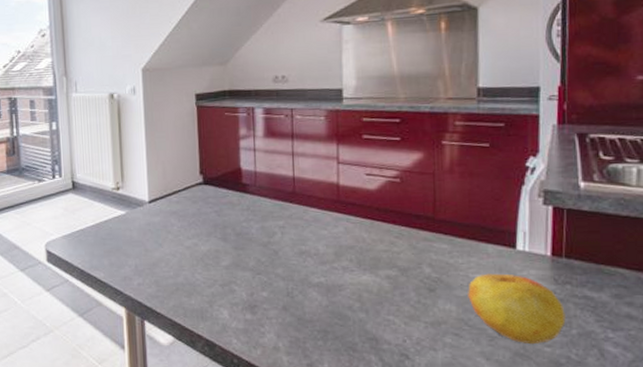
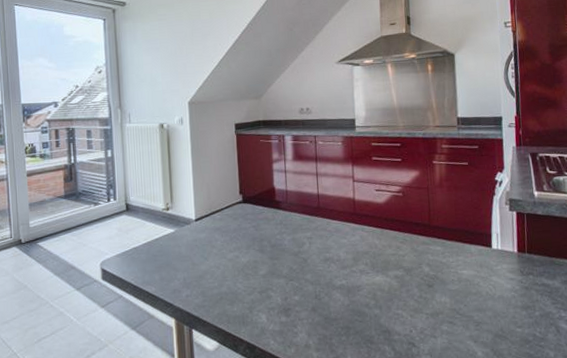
apple: present [468,273,566,345] -> none [458,269,531,327]

